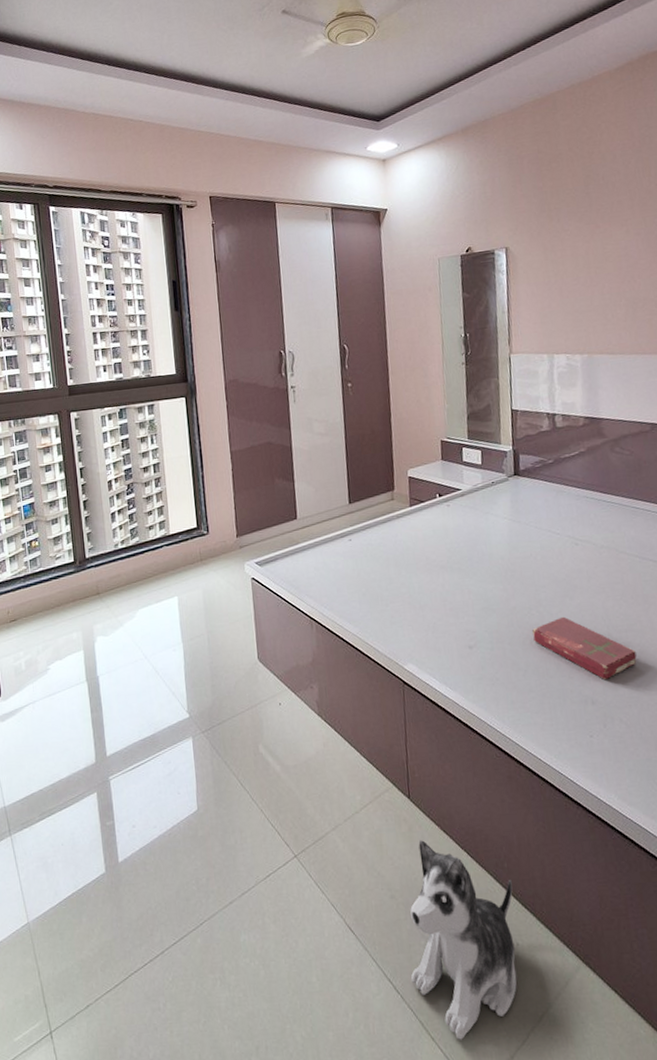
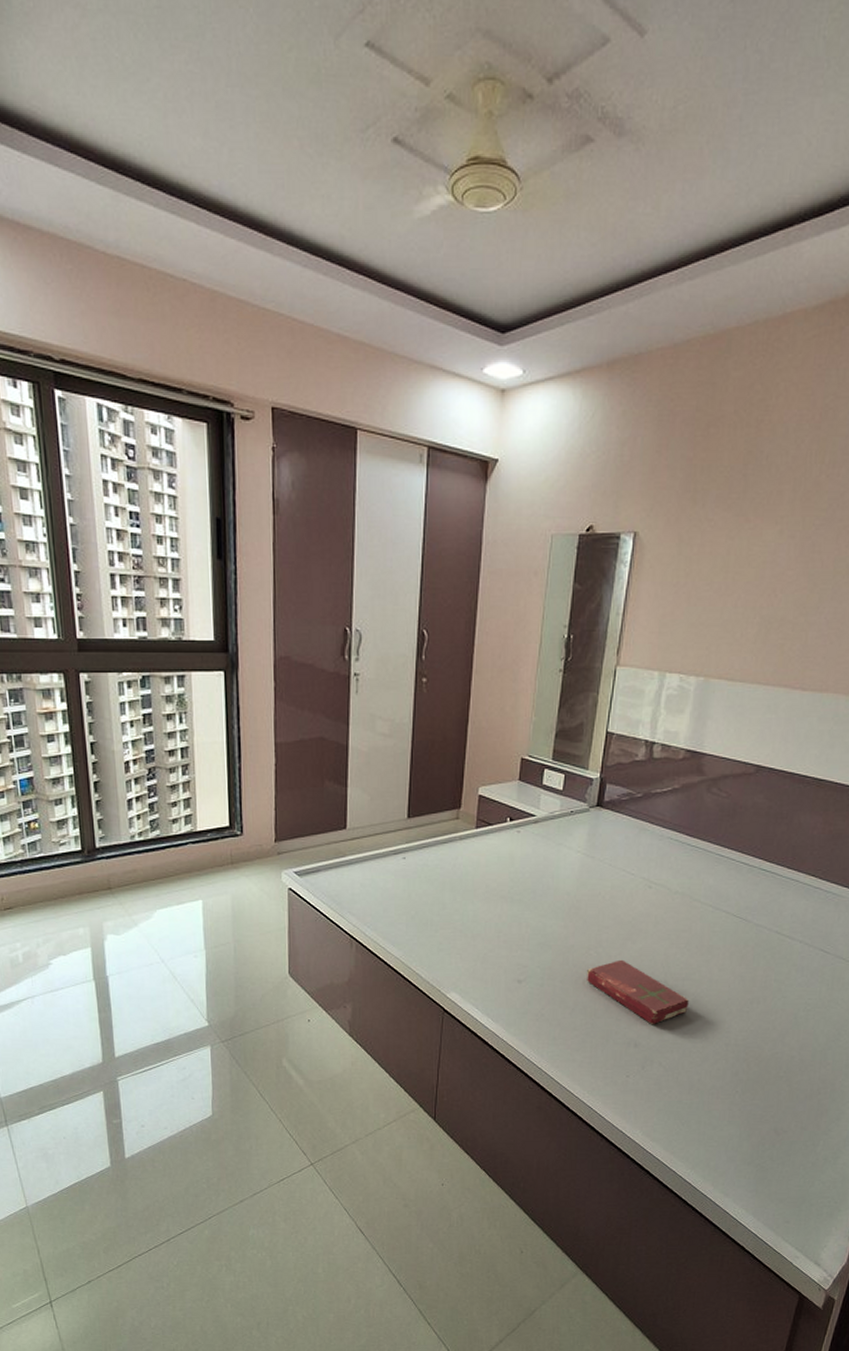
plush toy: present [410,840,517,1040] -> none [416,1158,525,1326]

